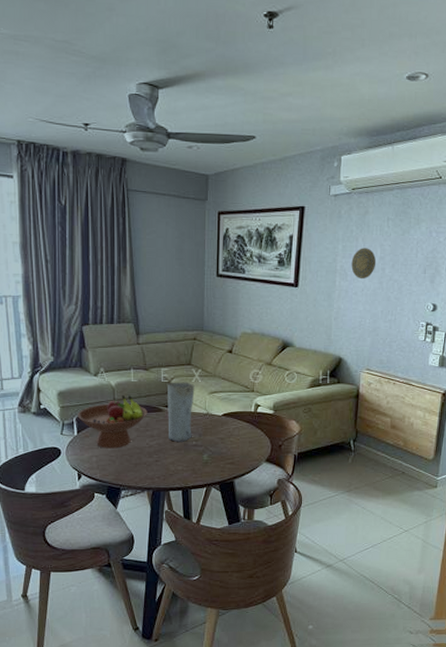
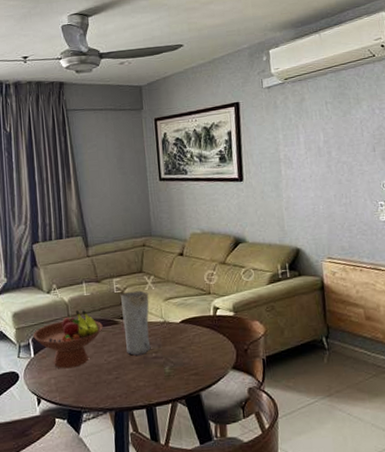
decorative plate: present [351,248,377,280] -> none [294,133,321,166]

